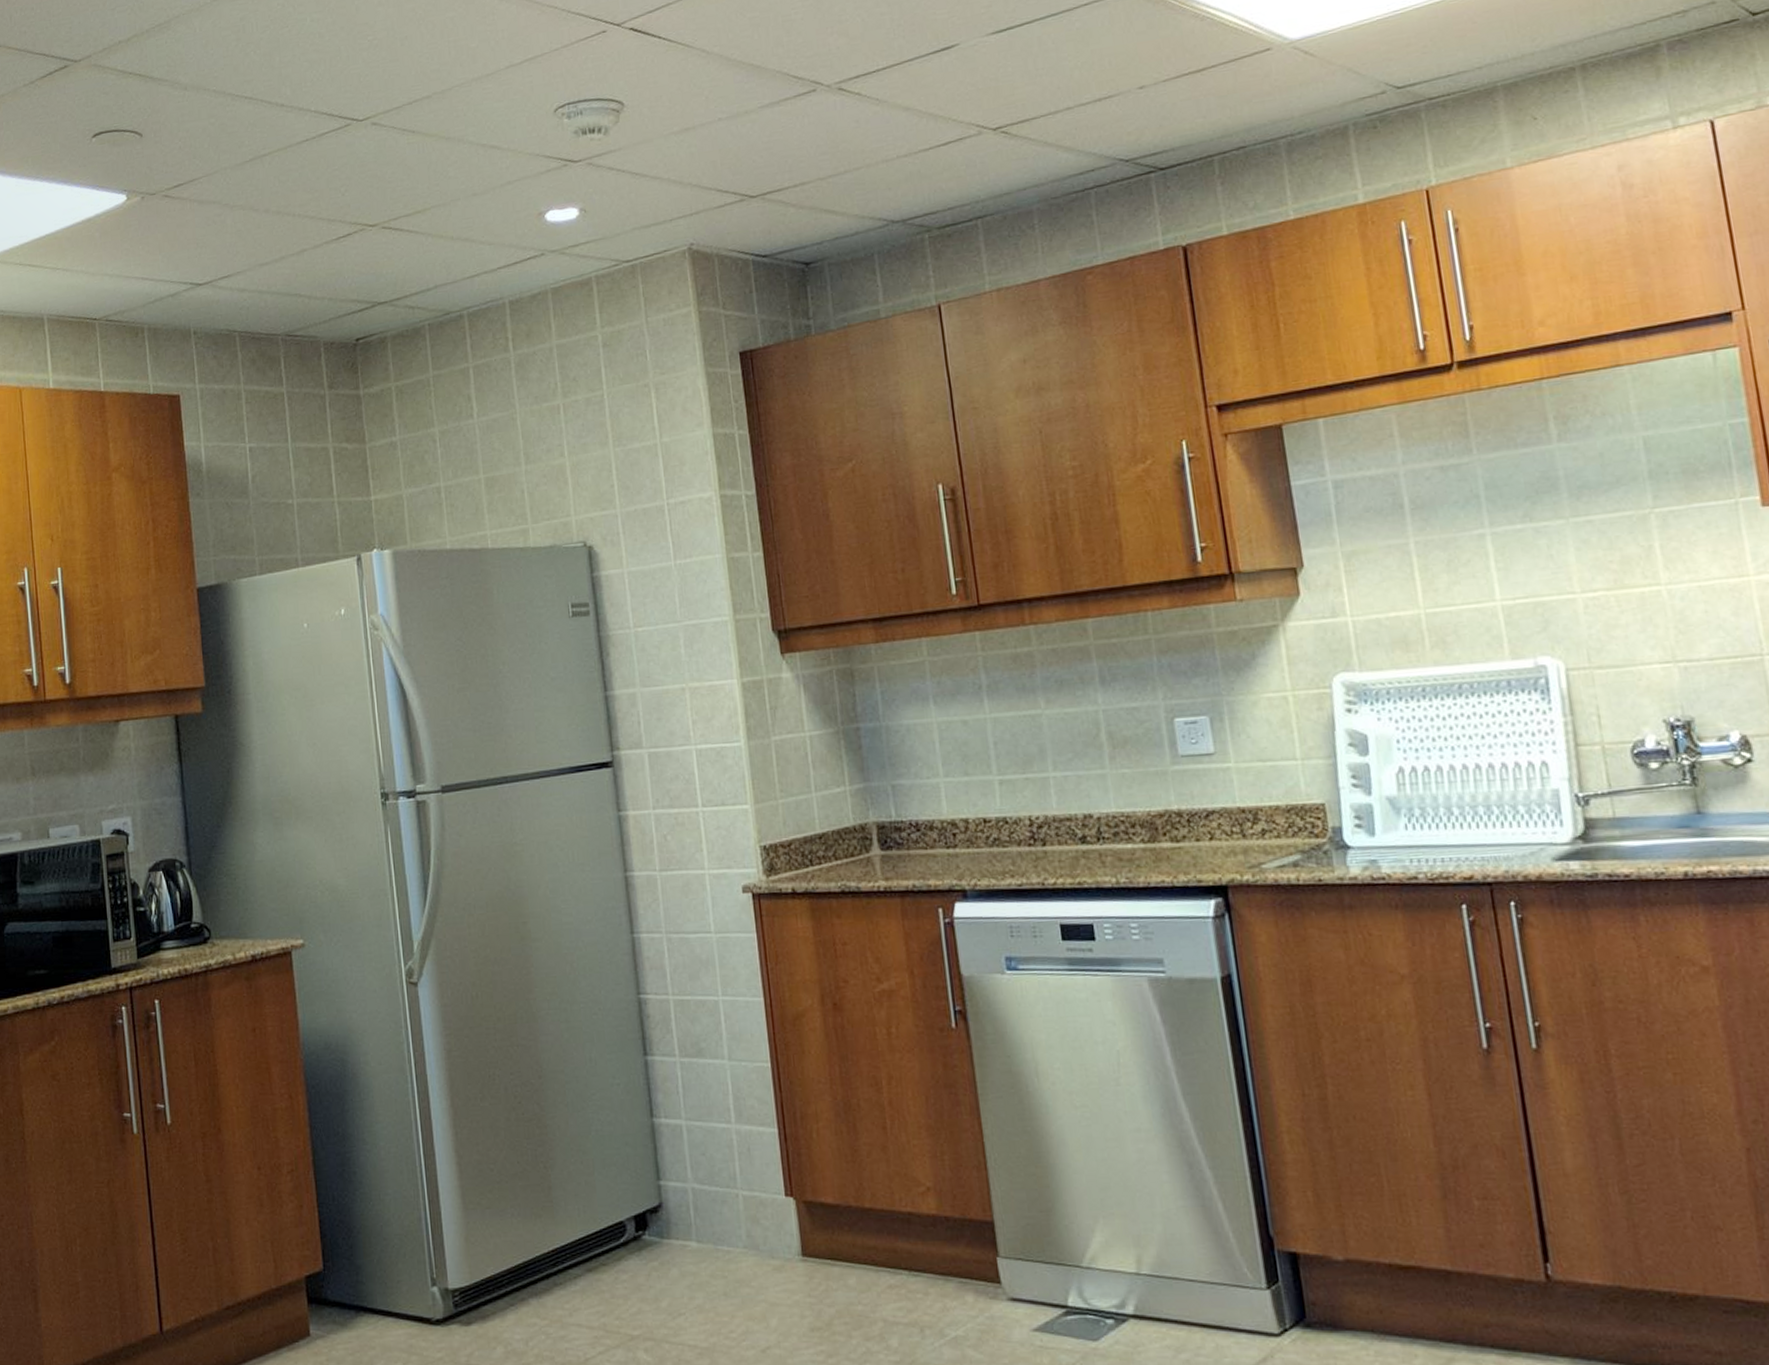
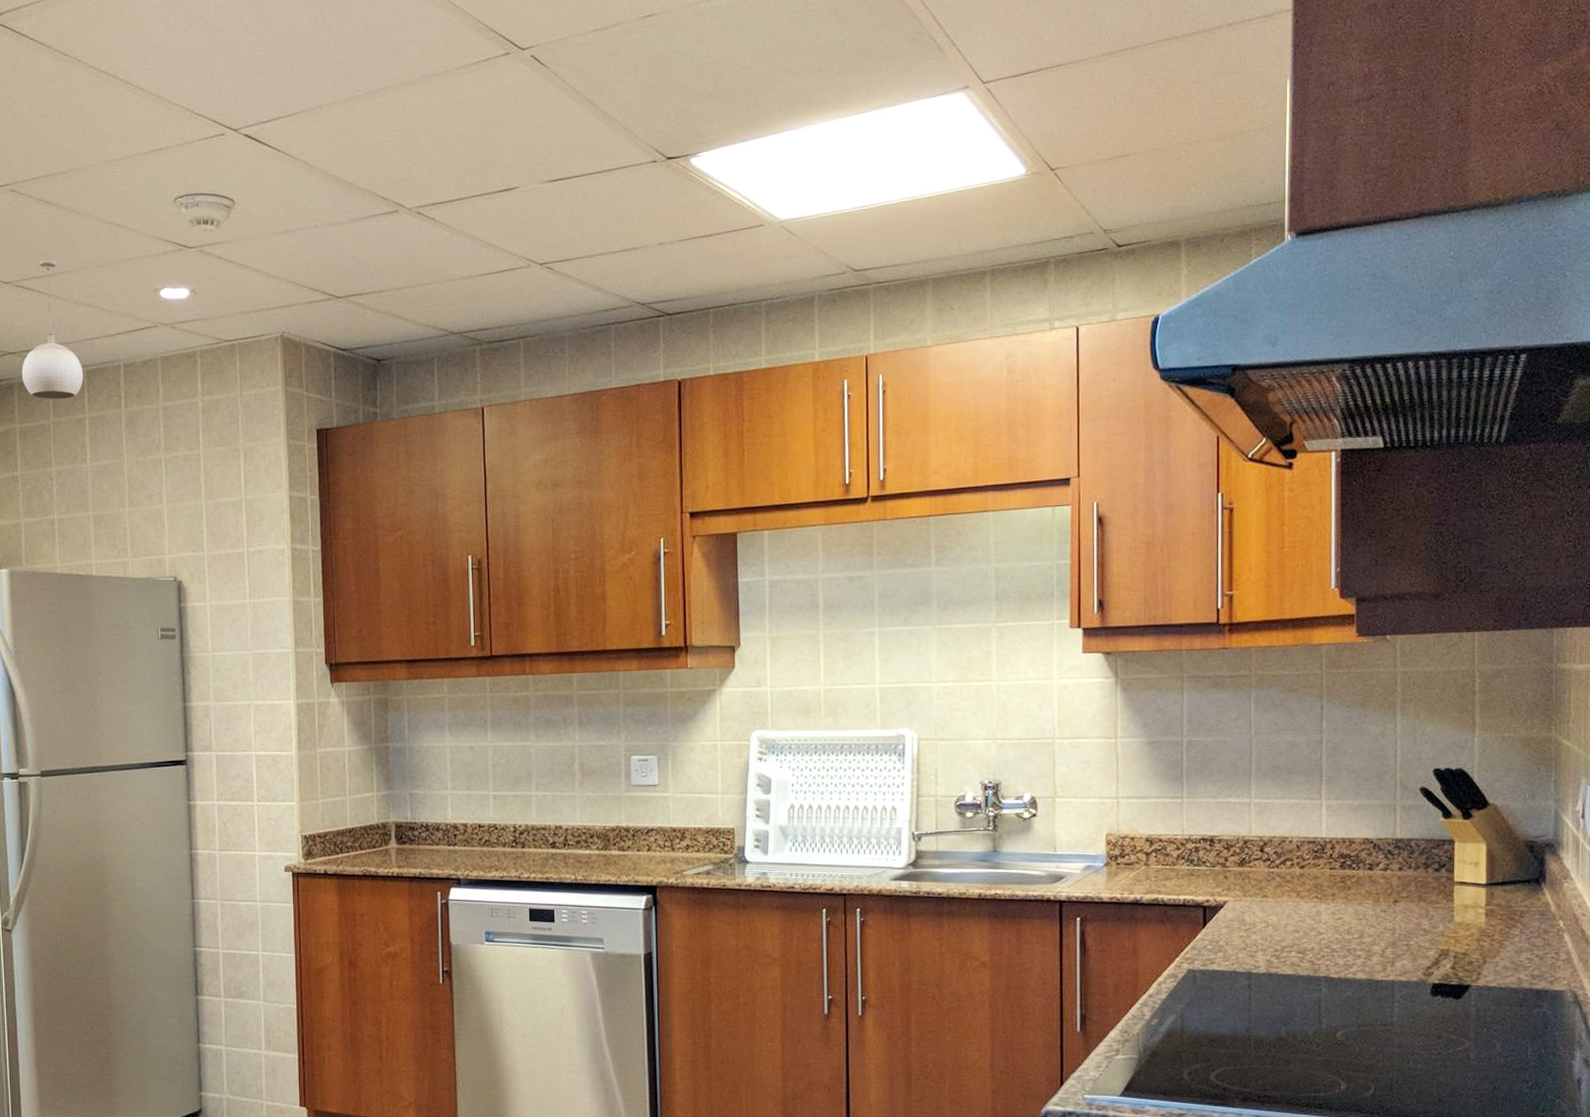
pendant light: none [394,194,464,352] -> present [21,260,83,400]

